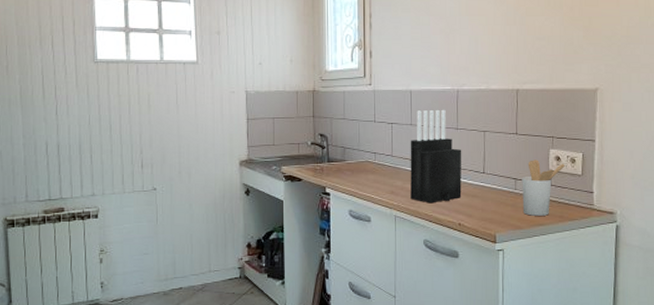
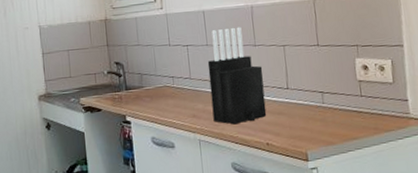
utensil holder: present [522,160,565,216] -> none [329,70,374,130]

